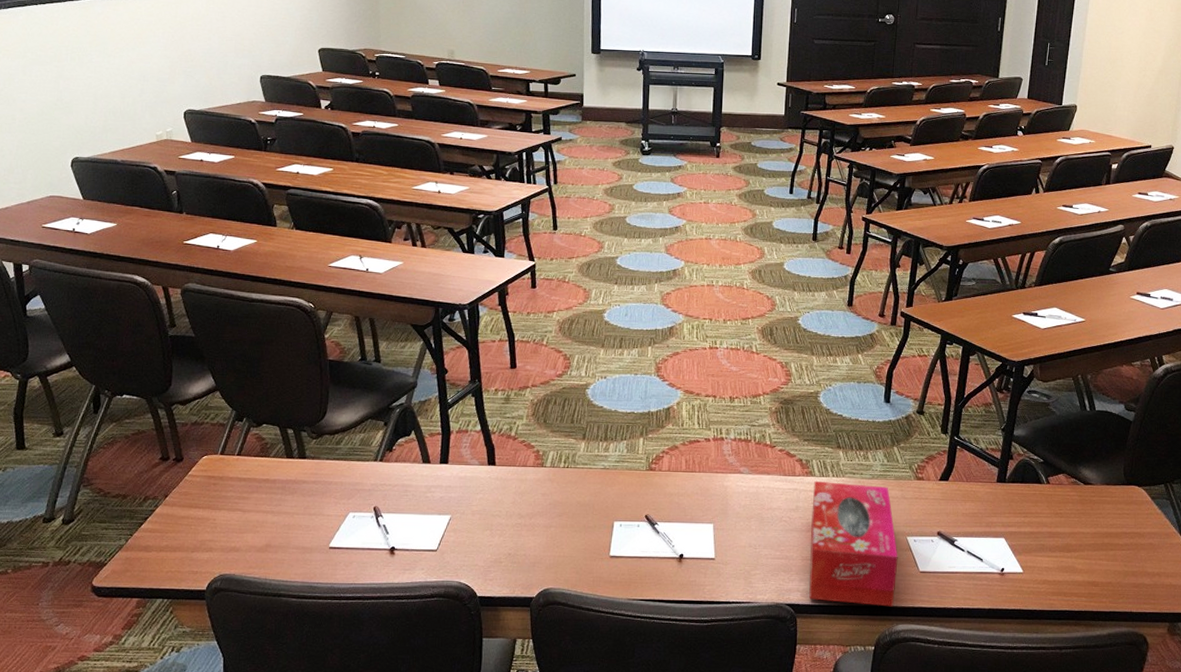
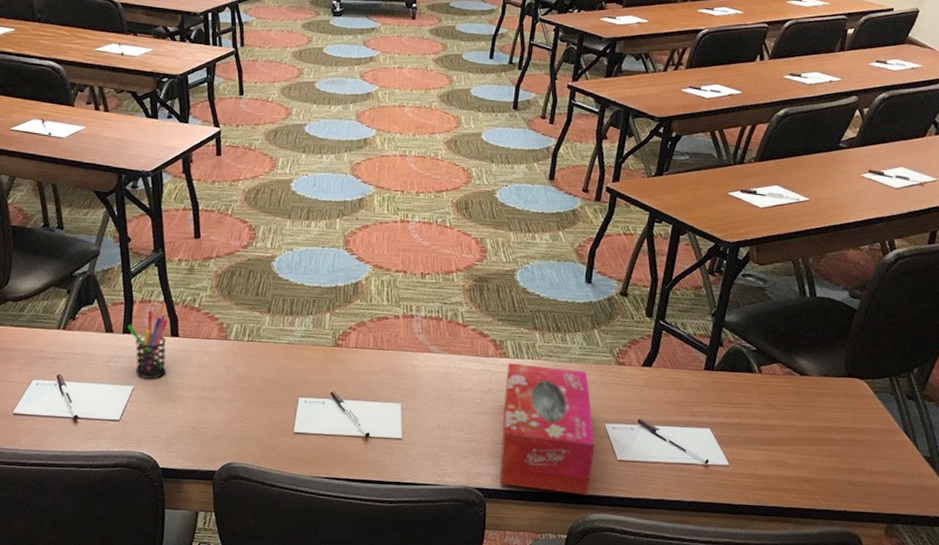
pen holder: none [445,439,485,507] -> present [127,310,168,379]

